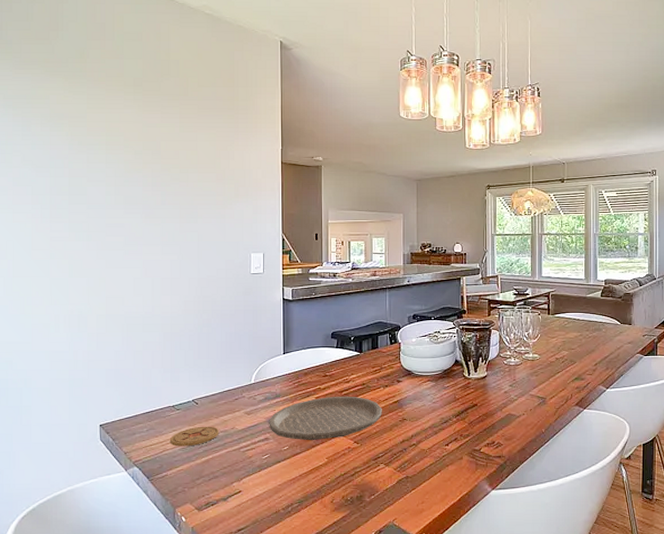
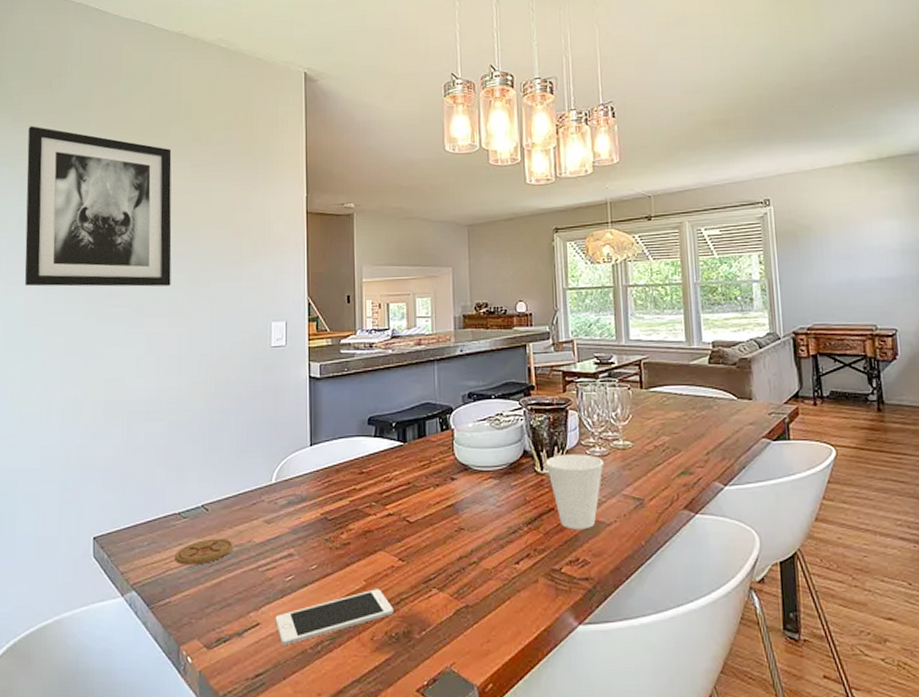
wall art: none [29,73,163,220] -> present [25,126,172,287]
cell phone: none [254,464,349,508] -> present [275,589,394,646]
plate: present [269,396,382,441] -> none [293,498,433,558]
cup: none [472,363,517,420] -> present [545,454,604,530]

